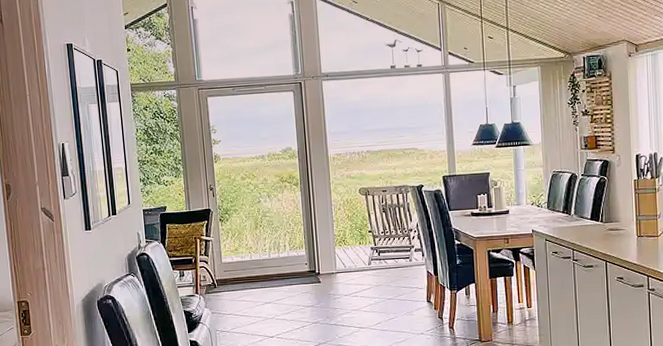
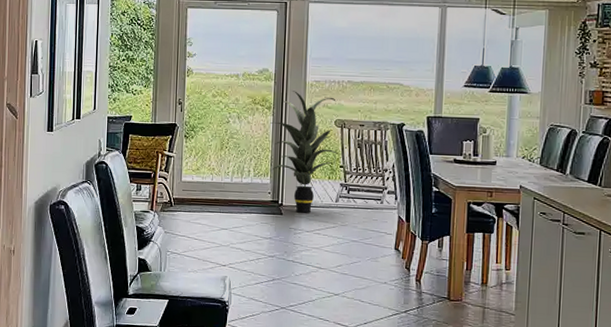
indoor plant: none [299,164,365,279] -> present [270,89,338,213]

